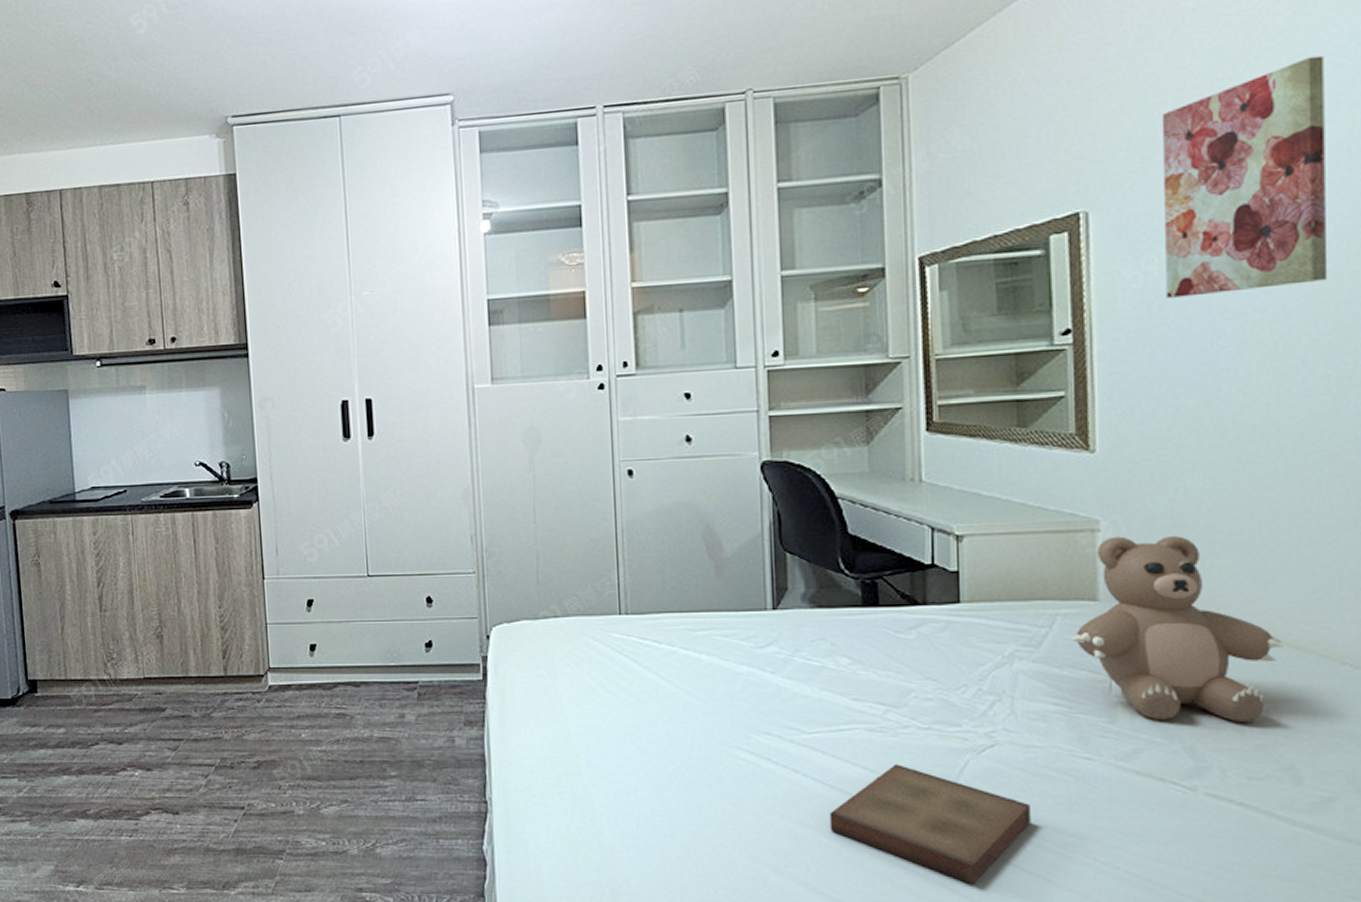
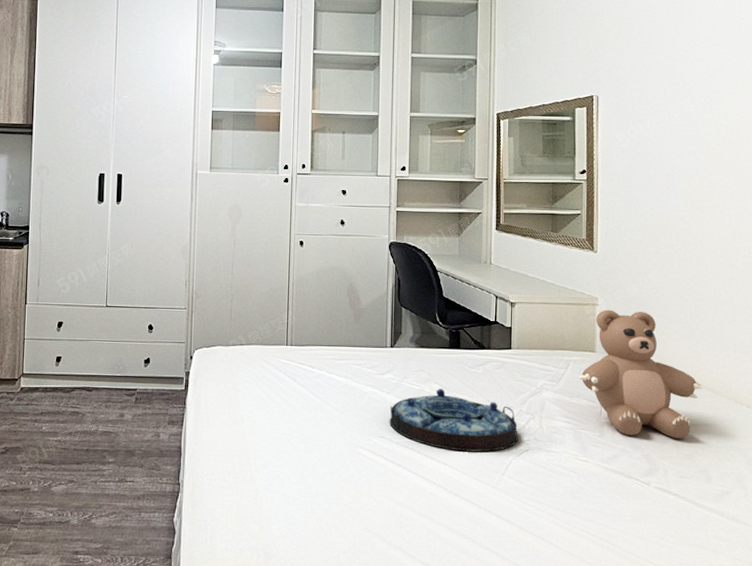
serving tray: none [777,664,978,750] -> present [389,389,519,453]
book: present [829,764,1031,885] -> none [419,462,549,550]
wall art: present [1161,55,1328,298] -> none [641,16,732,157]

